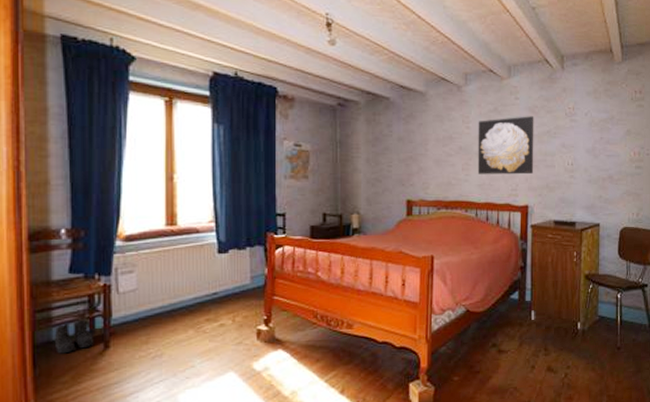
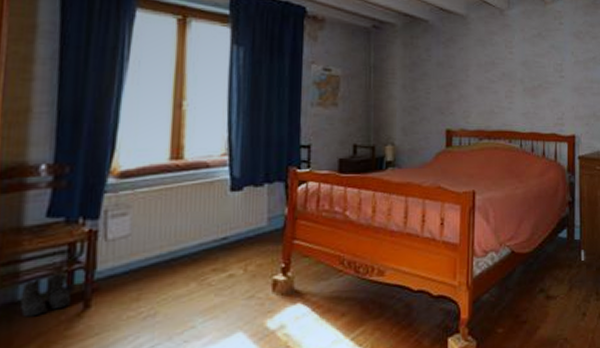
wall art: present [477,116,534,175] -> none [521,41,580,103]

